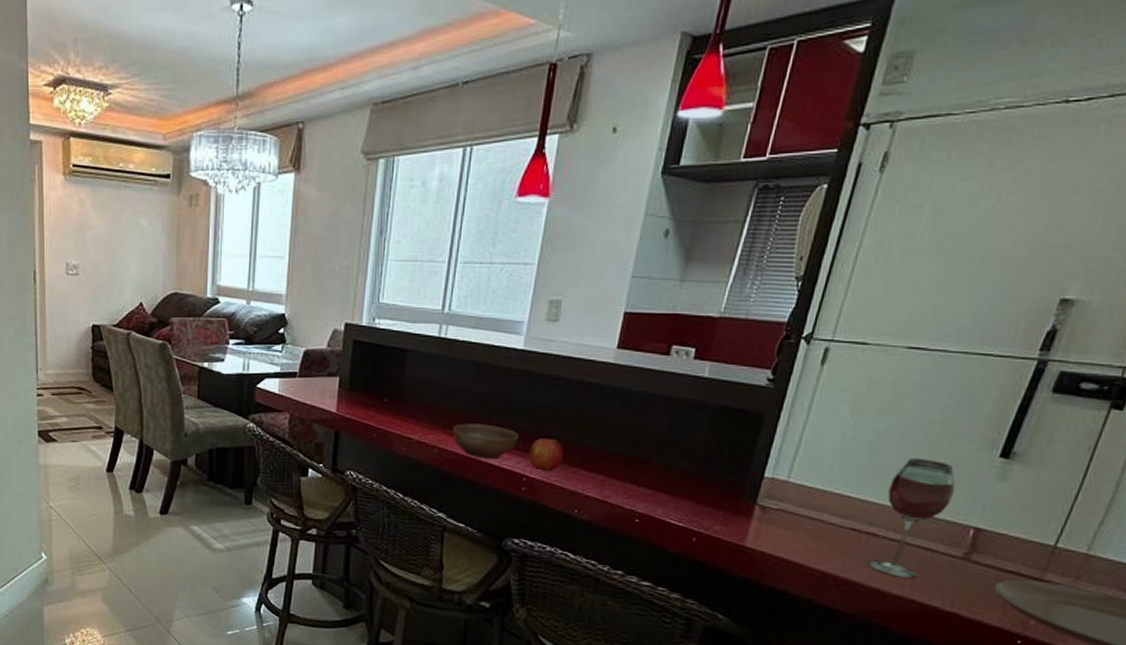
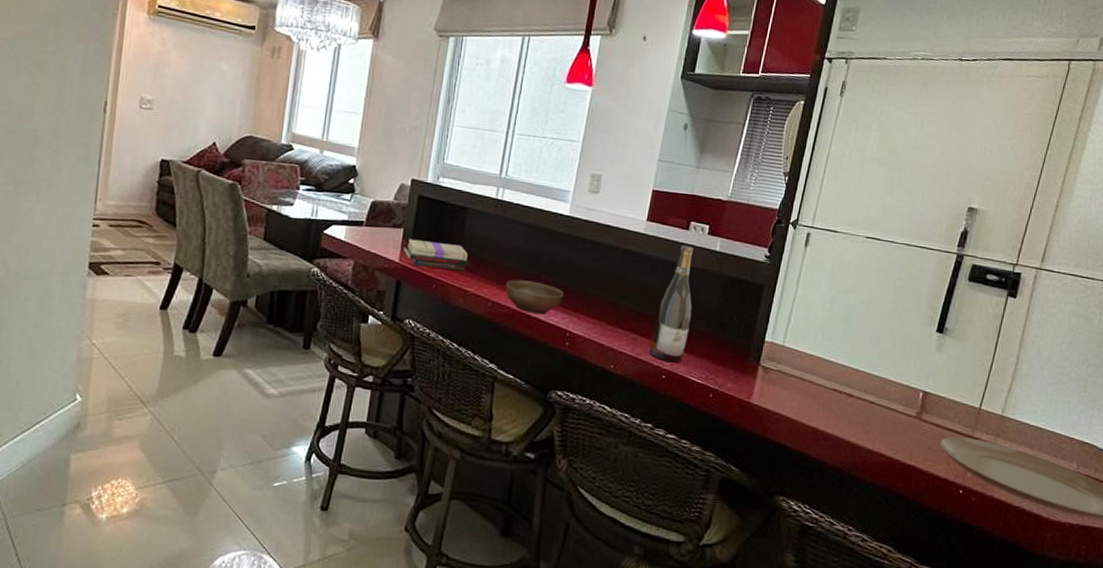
books: none [340,387,412,418] -> present [403,239,470,272]
fruit: present [528,438,564,470] -> none [572,297,603,327]
wine bottle: none [620,373,675,505] -> present [649,245,693,363]
wineglass: present [867,458,956,578] -> none [846,330,907,434]

